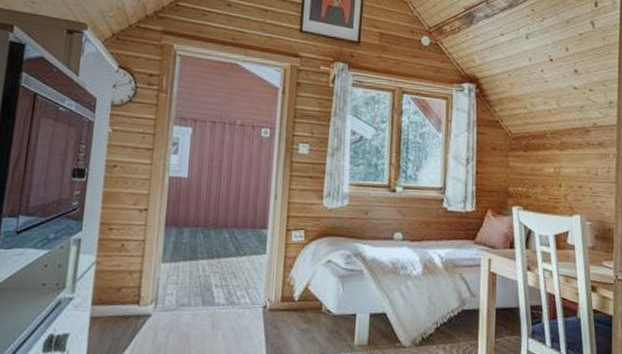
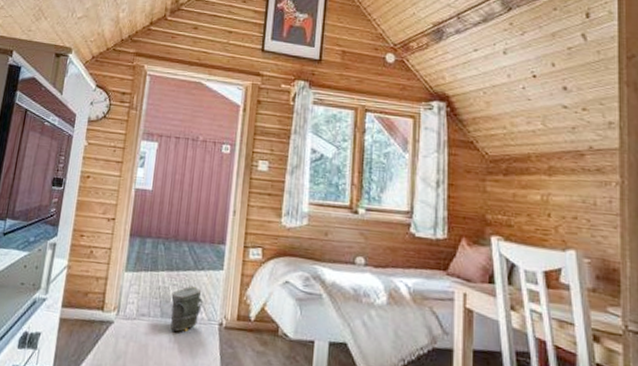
bag: none [212,273,247,318] -> present [170,286,204,332]

